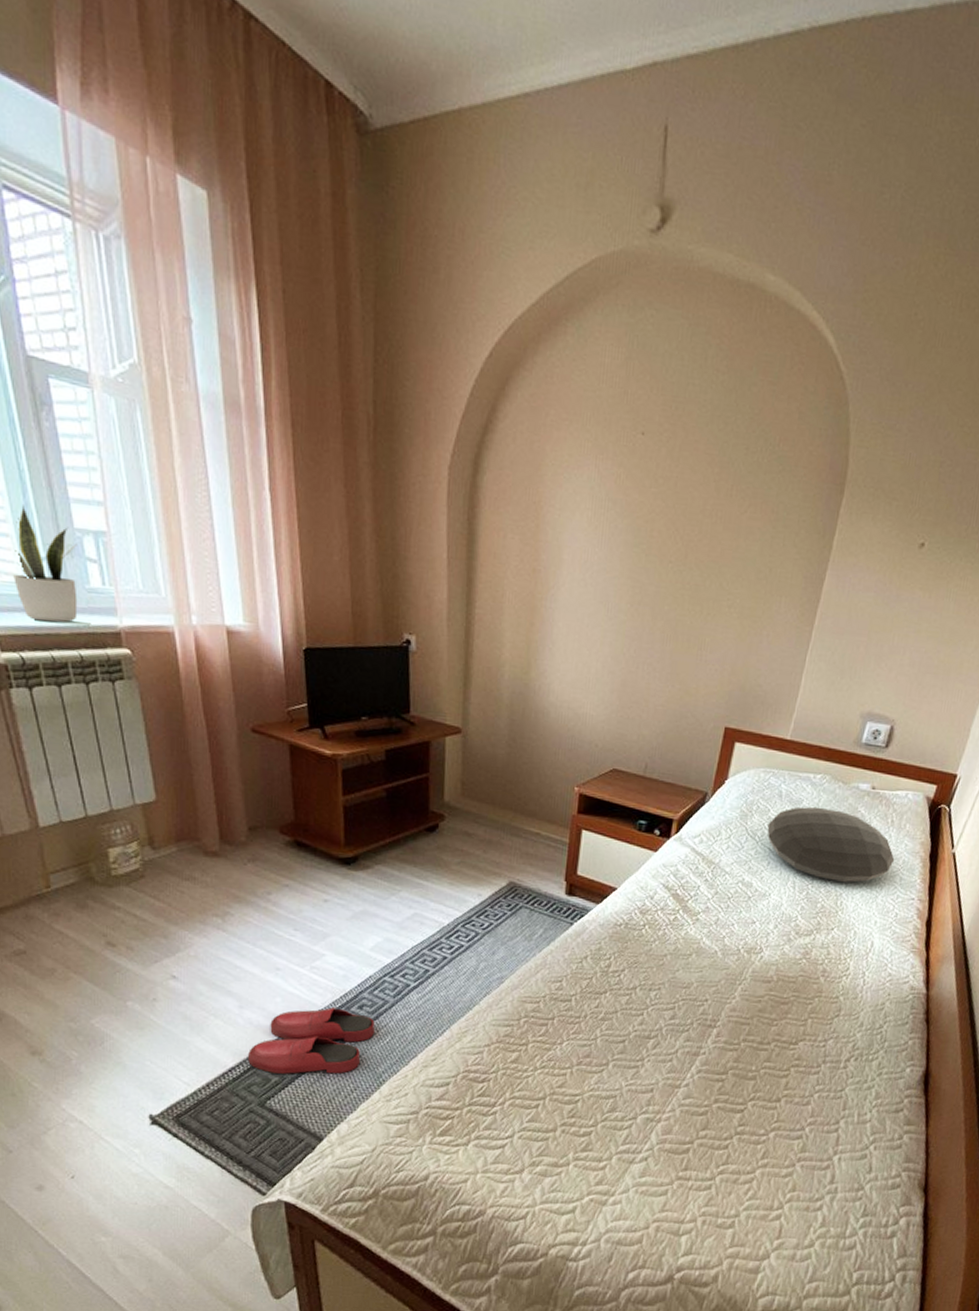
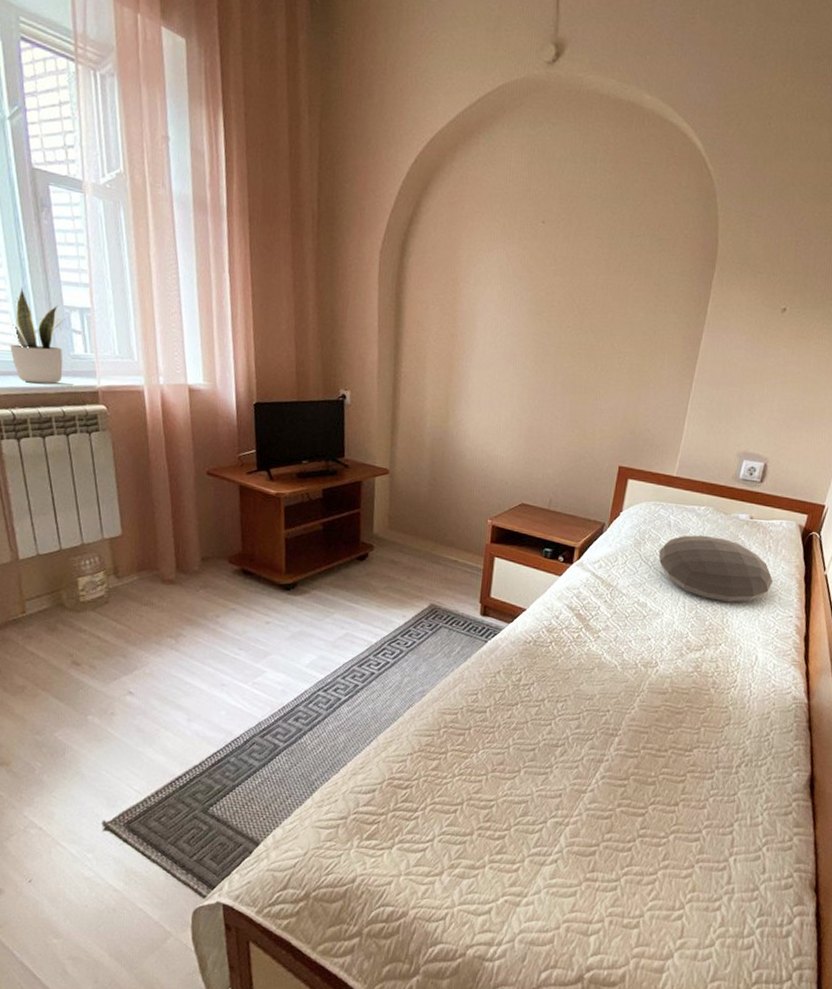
slippers: present [248,1006,375,1074] -> none [194,719,309,782]

